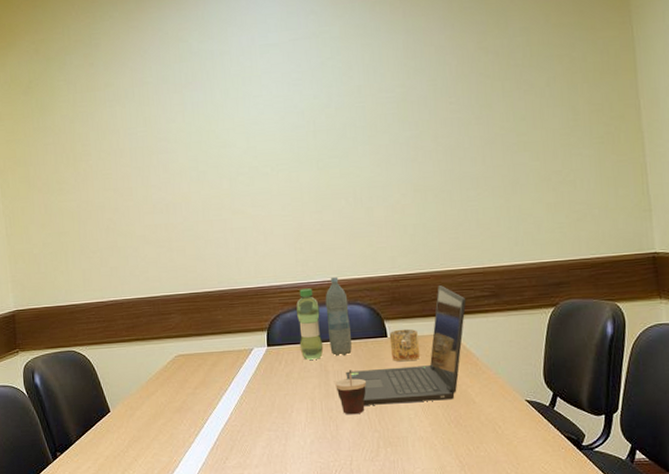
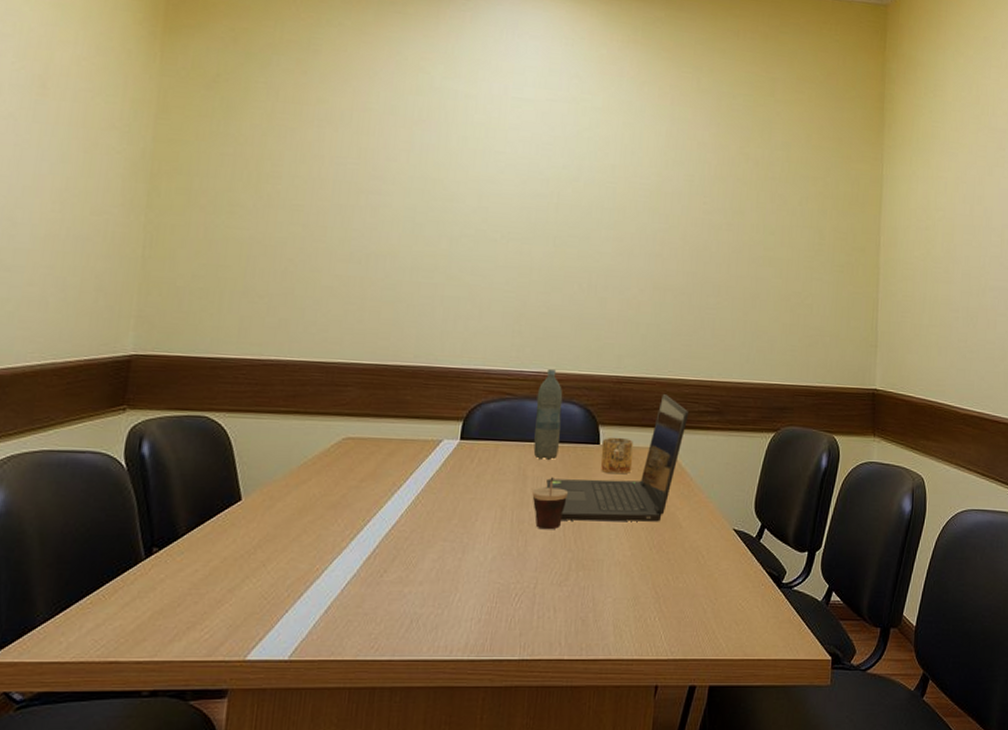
water bottle: present [295,288,324,360] -> none [498,377,529,461]

